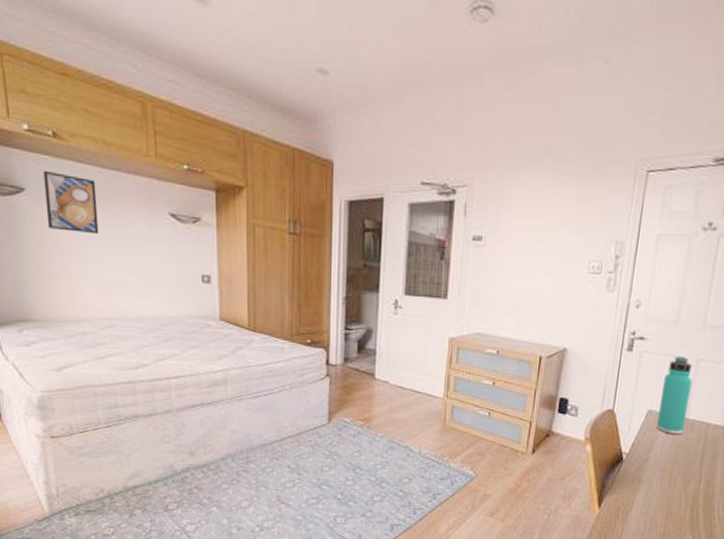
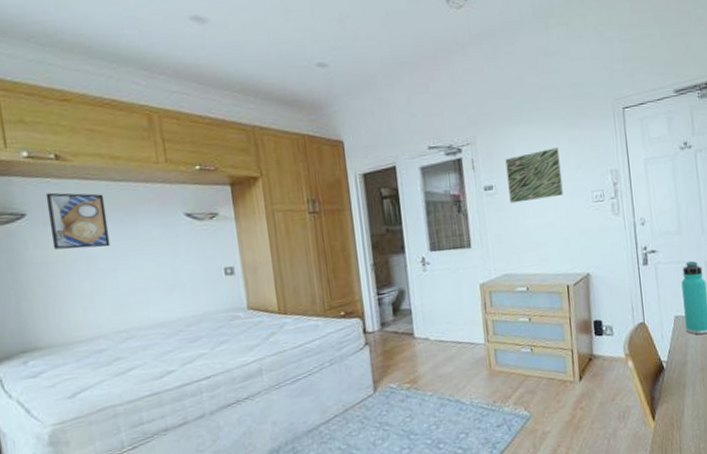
wall art: none [497,205,563,260] -> present [505,147,563,204]

